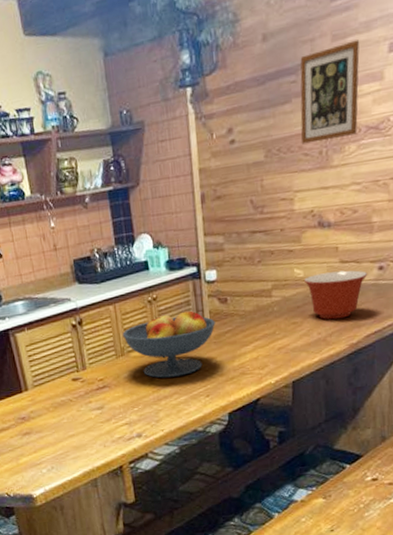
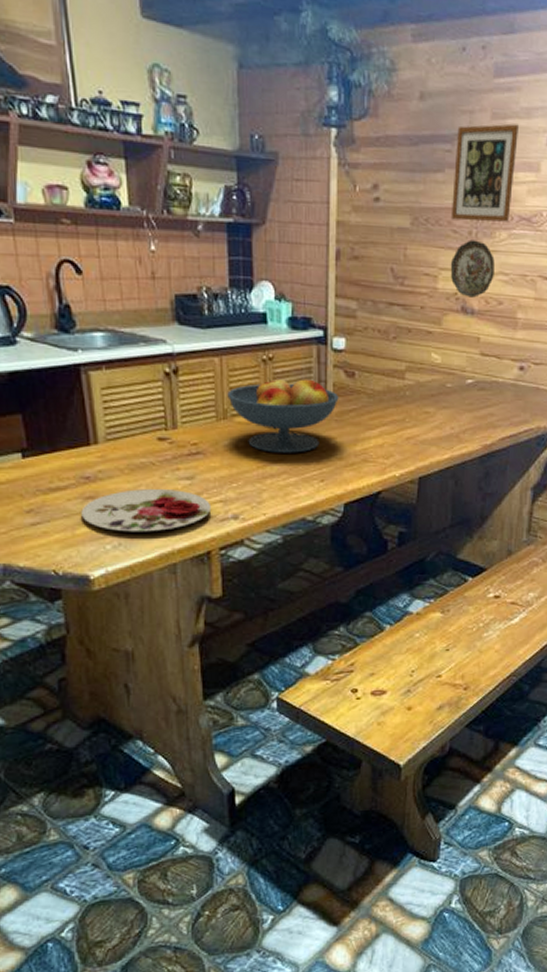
plate: none [21,418,120,458] -> present [81,489,212,532]
mixing bowl: present [303,270,368,320] -> none [440,363,508,416]
decorative plate: none [304,158,347,212] -> present [450,240,495,298]

